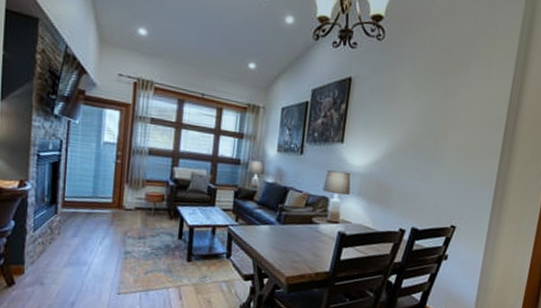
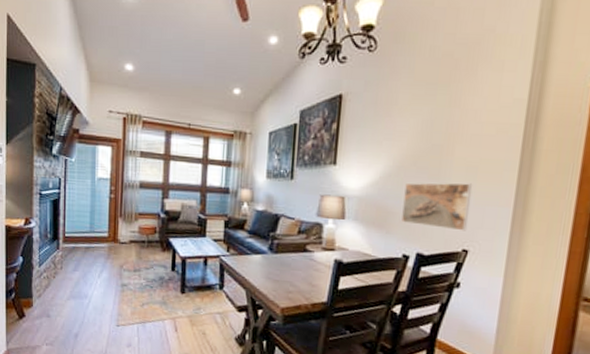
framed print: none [400,163,462,209] -> present [401,182,473,231]

